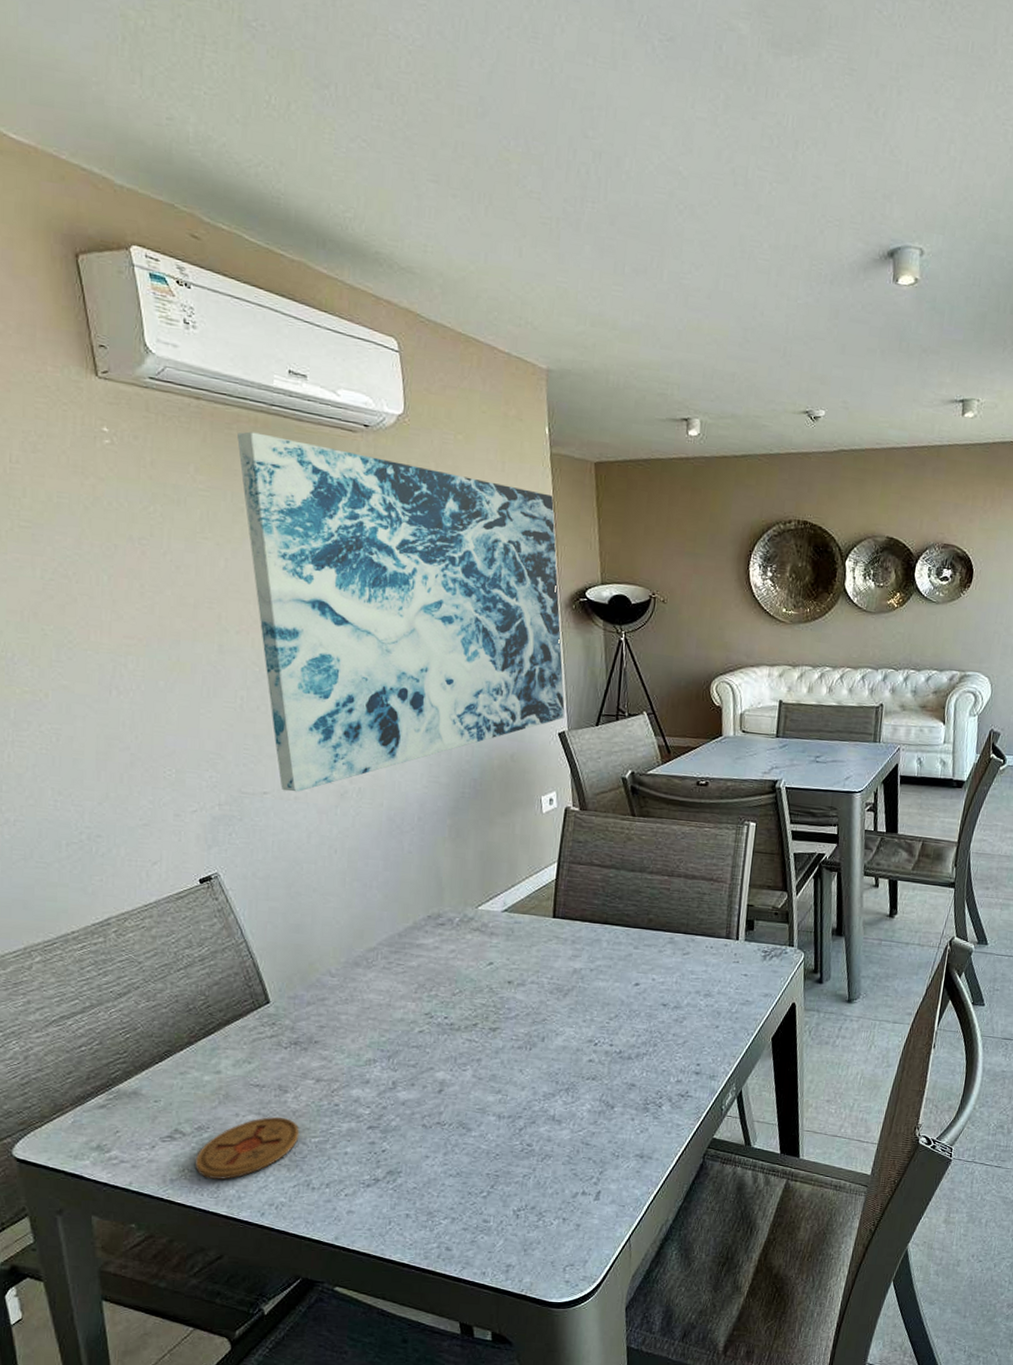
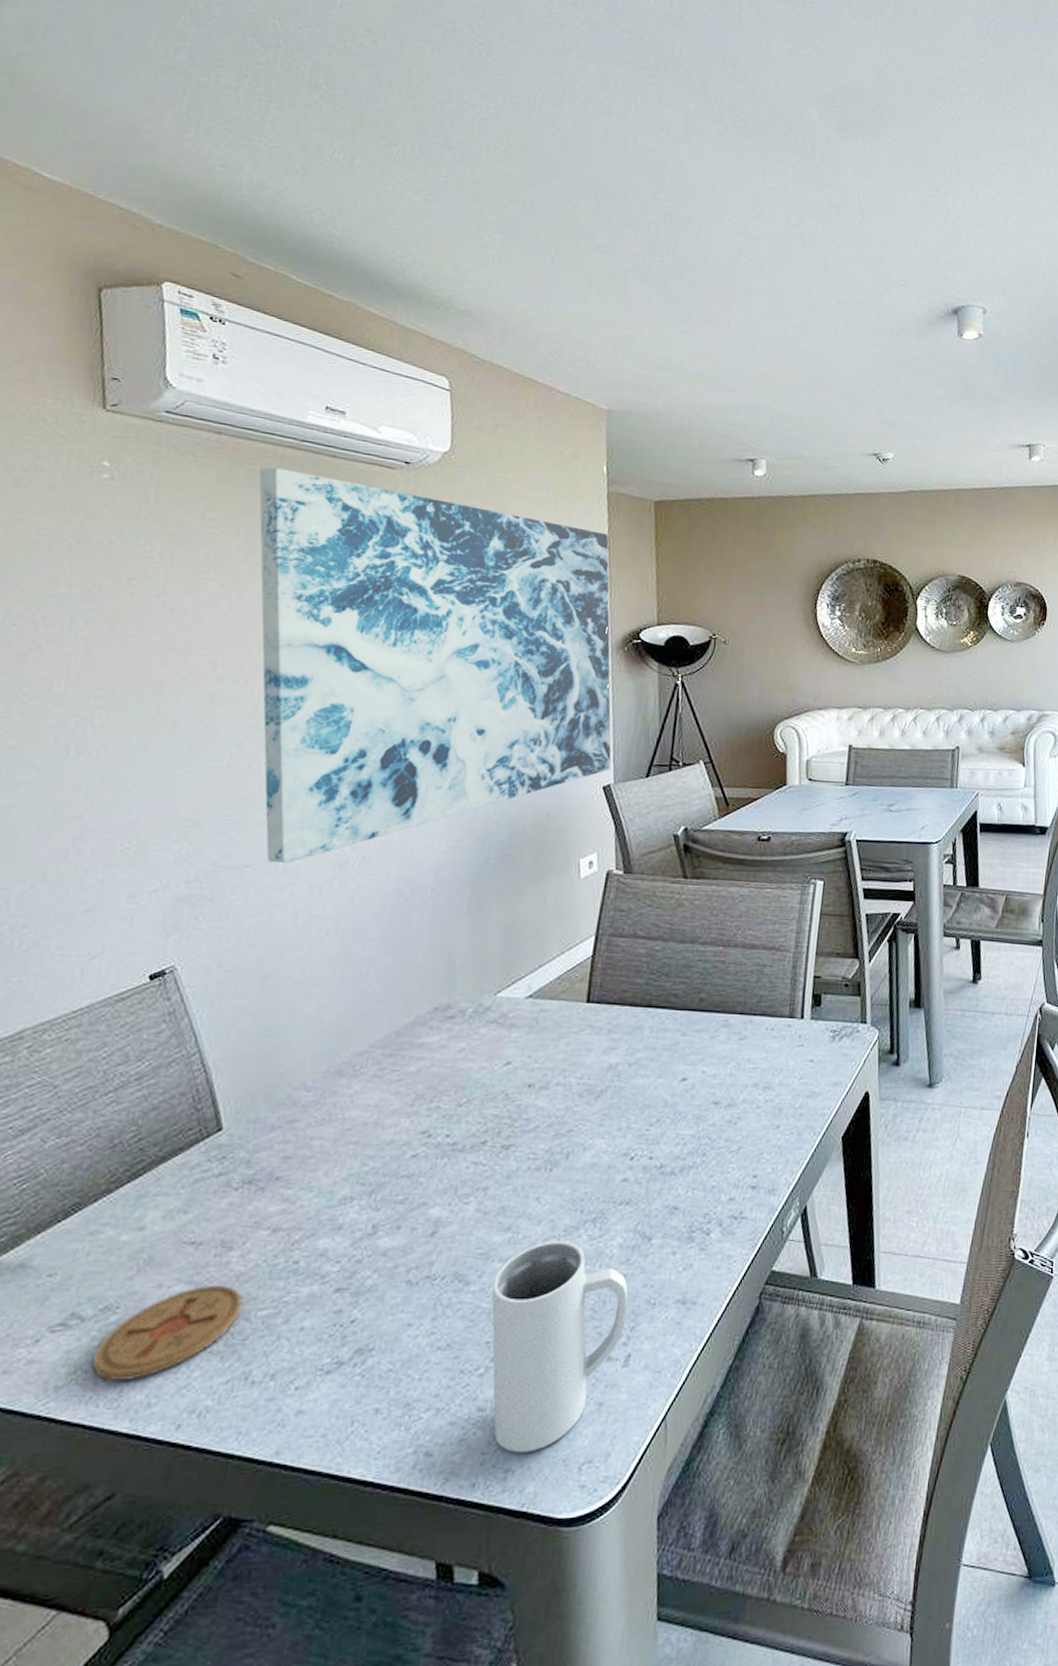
mug: none [489,1103,597,1255] -> present [491,1240,629,1453]

